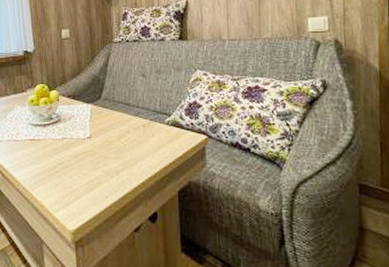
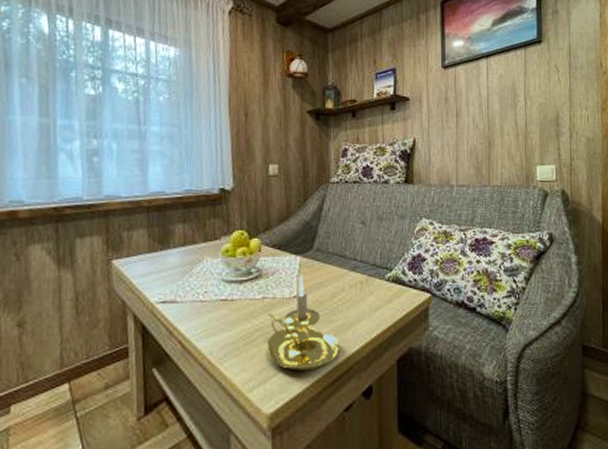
candle holder: none [66,119,129,198] -> present [266,275,341,371]

